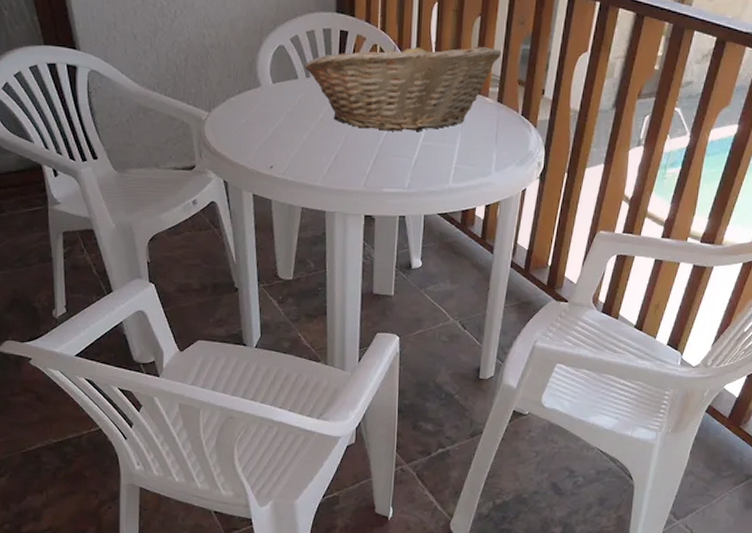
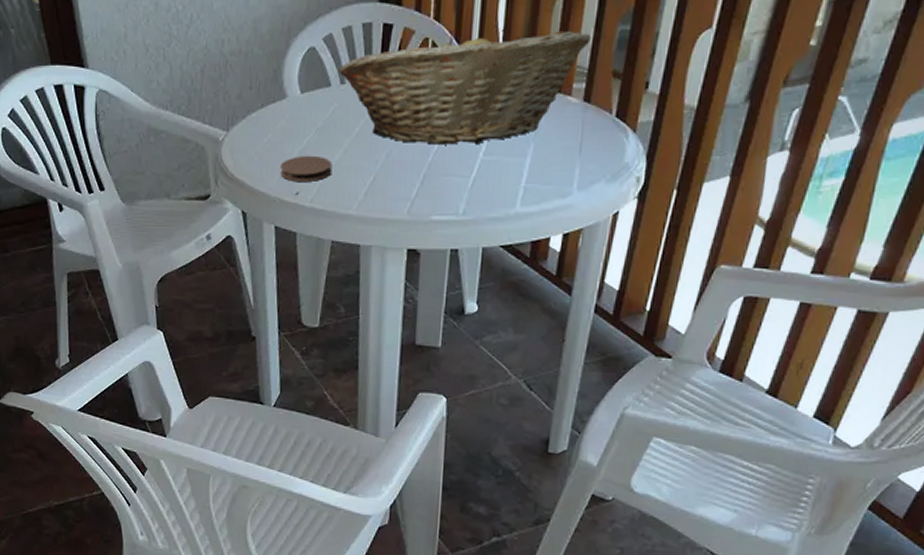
coaster: none [256,135,301,157] -> present [280,155,332,181]

